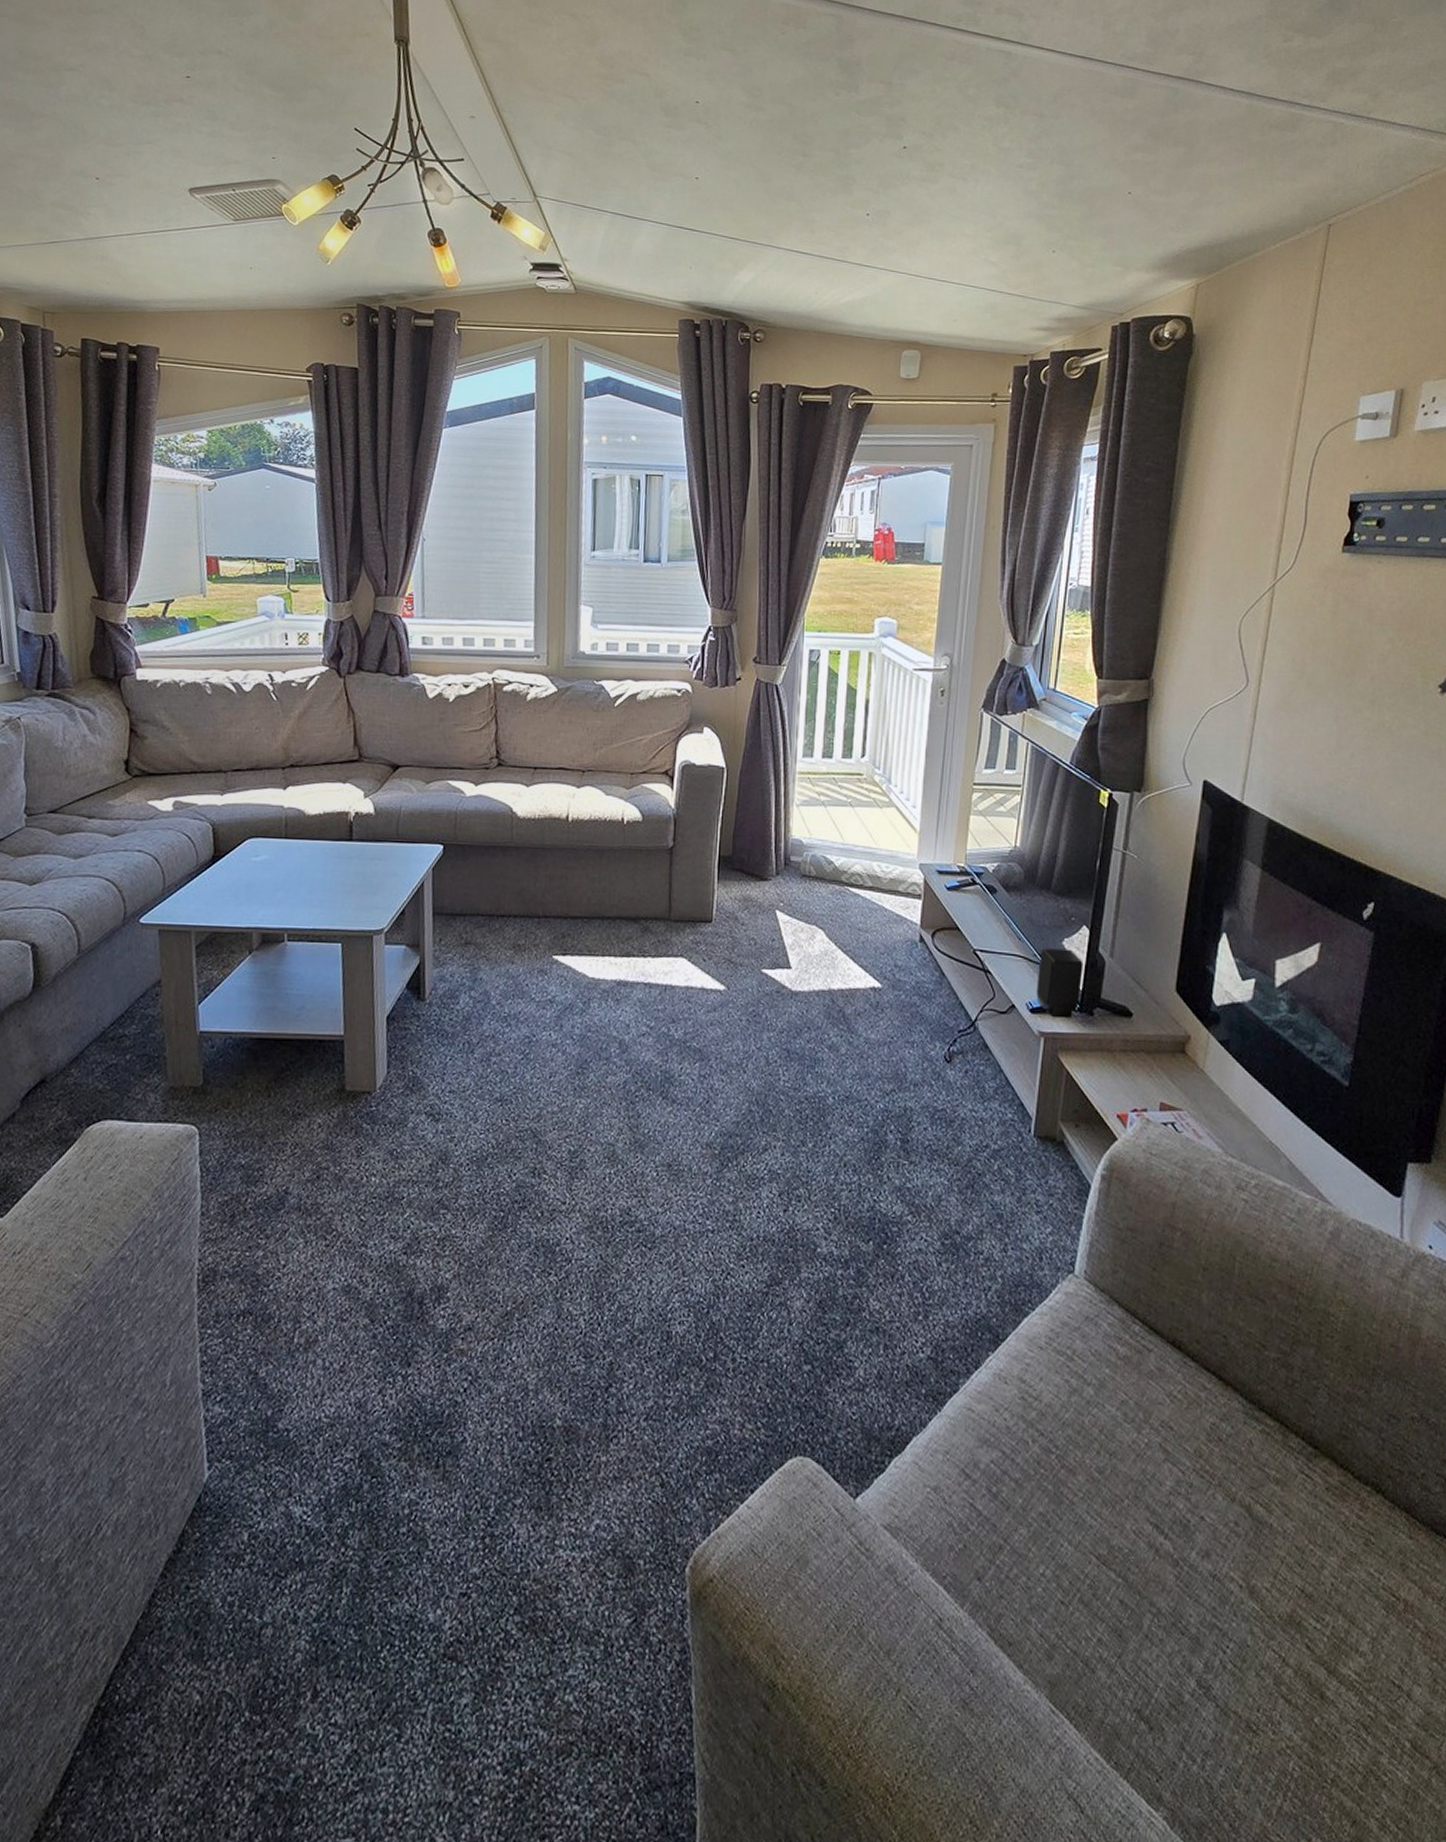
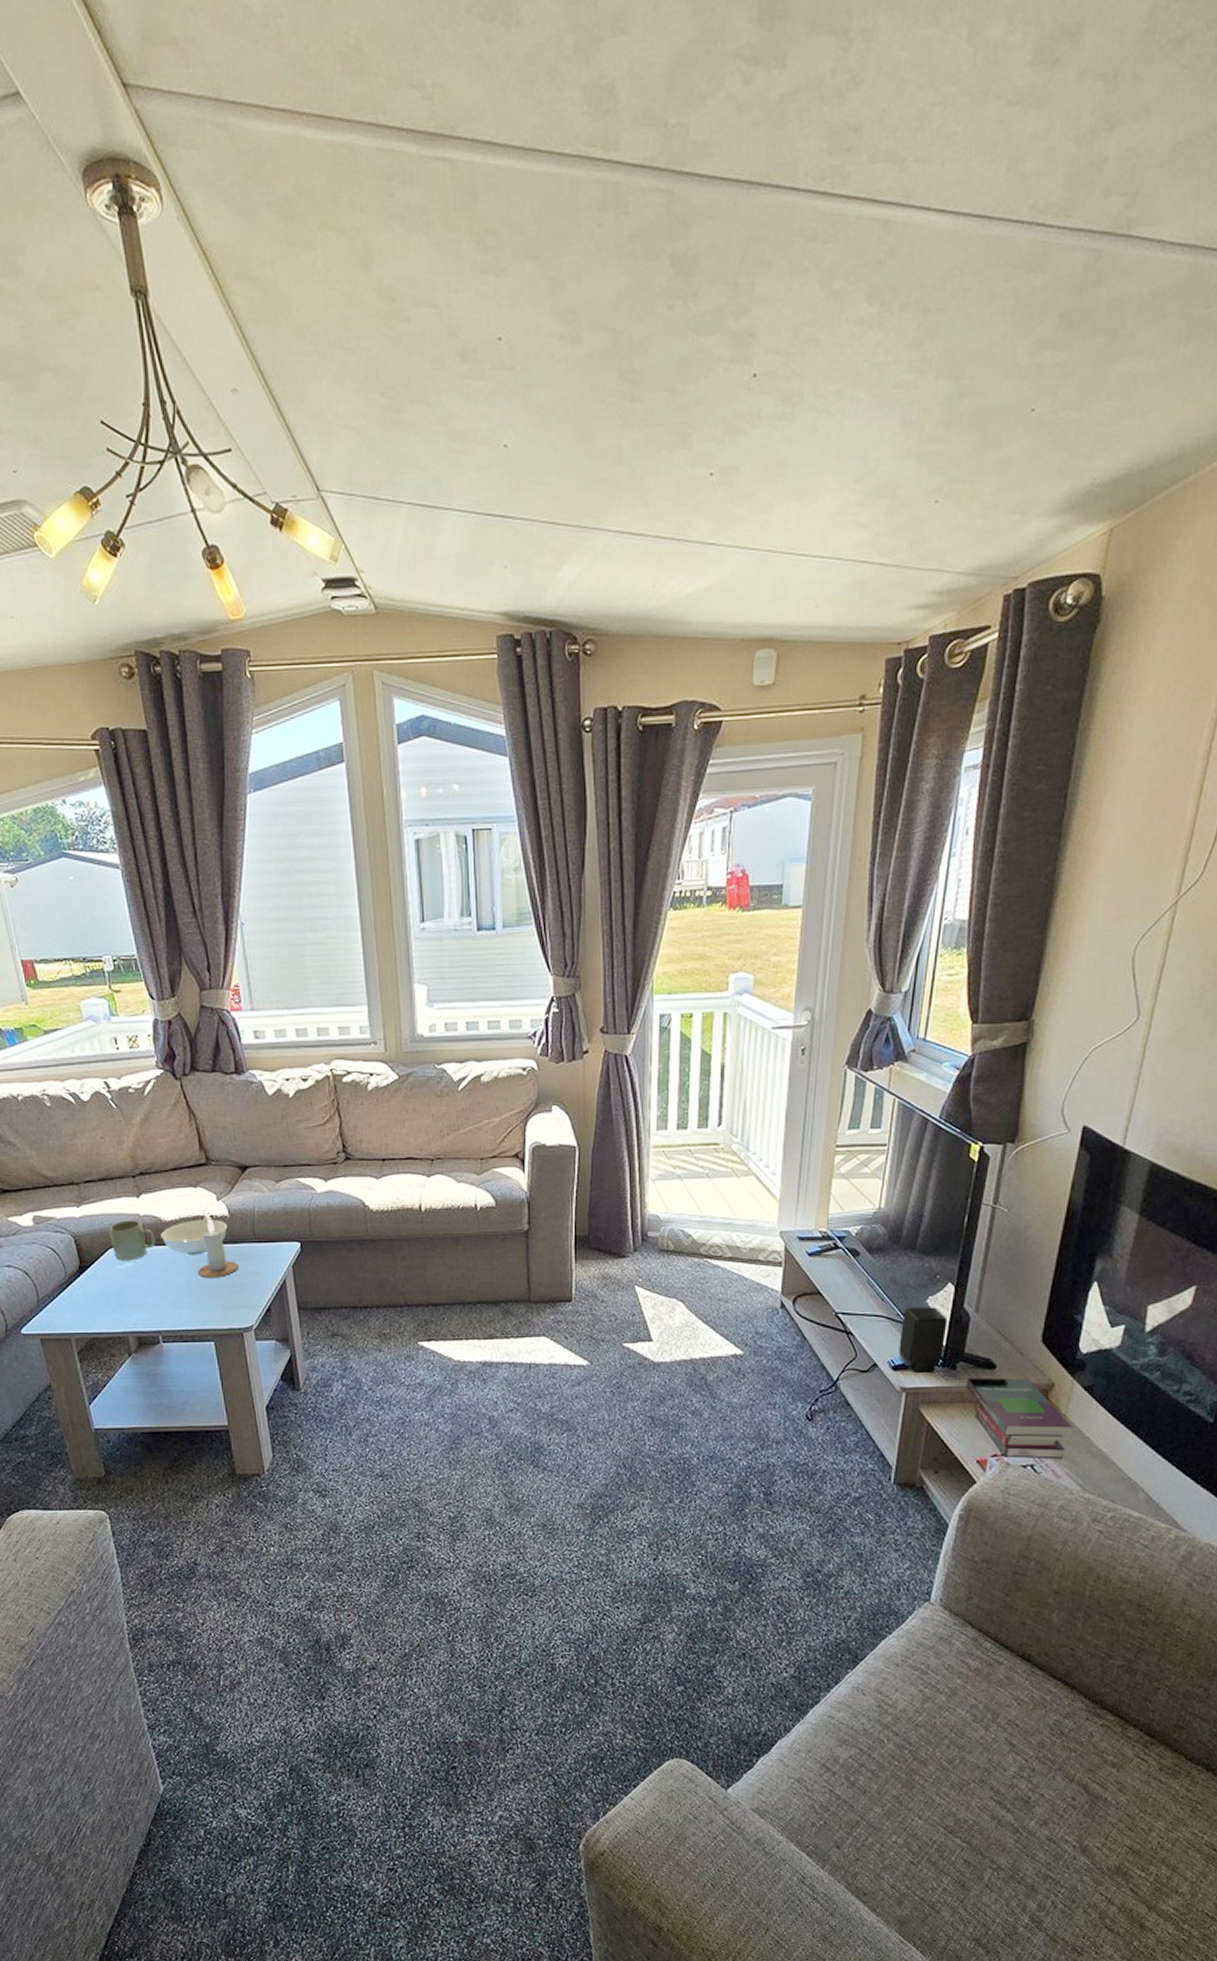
mug: none [249,811,296,853] -> present [109,1220,156,1261]
bowl: none [302,816,372,852] -> present [161,1220,228,1256]
candle: none [335,814,378,876] -> present [198,1217,239,1277]
books: none [1104,1025,1211,1118] -> present [966,1377,1073,1460]

